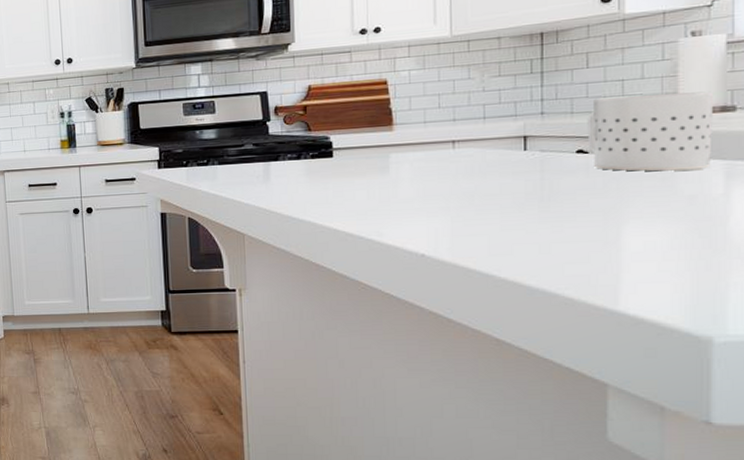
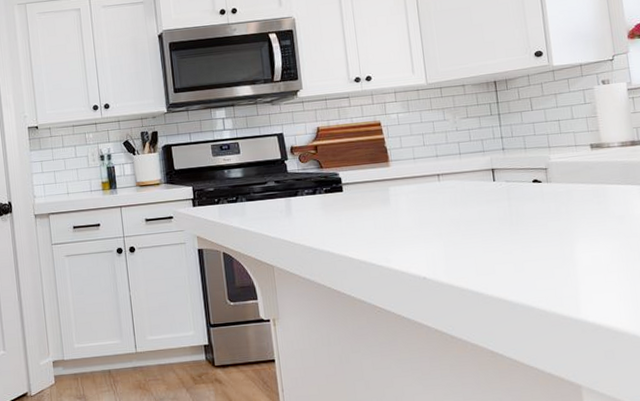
mug: present [587,91,714,172] -> none [537,129,631,197]

